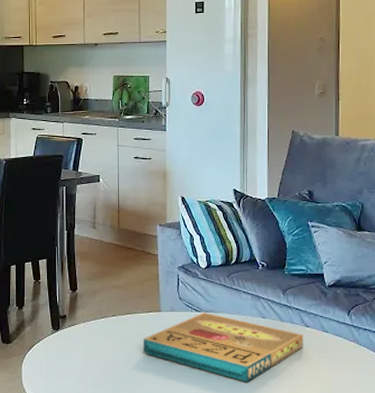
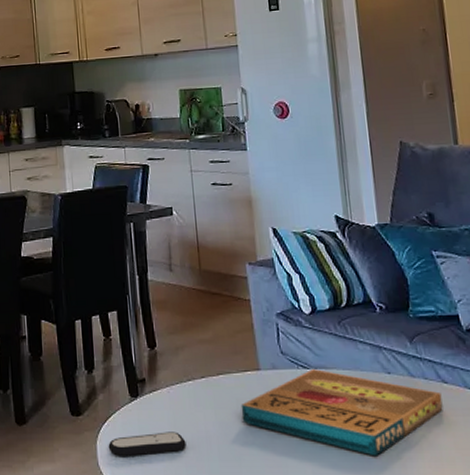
remote control: none [31,358,96,378] -> present [108,432,187,458]

